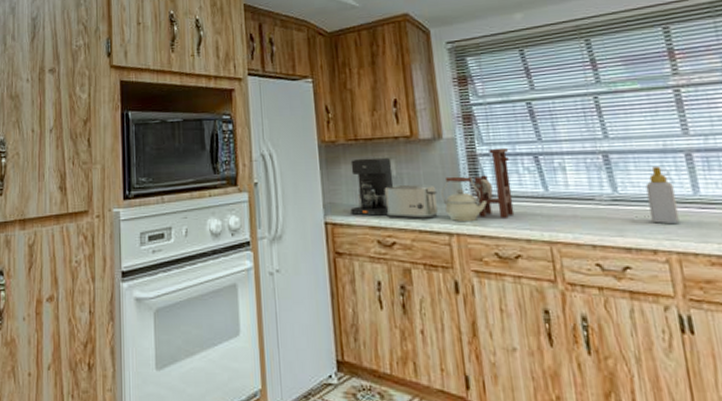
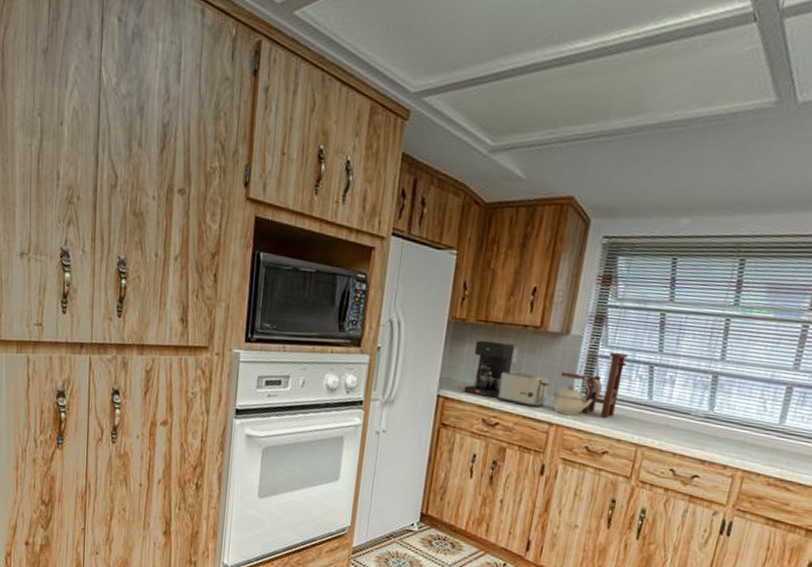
soap bottle: present [645,167,680,225] -> none [733,394,765,447]

